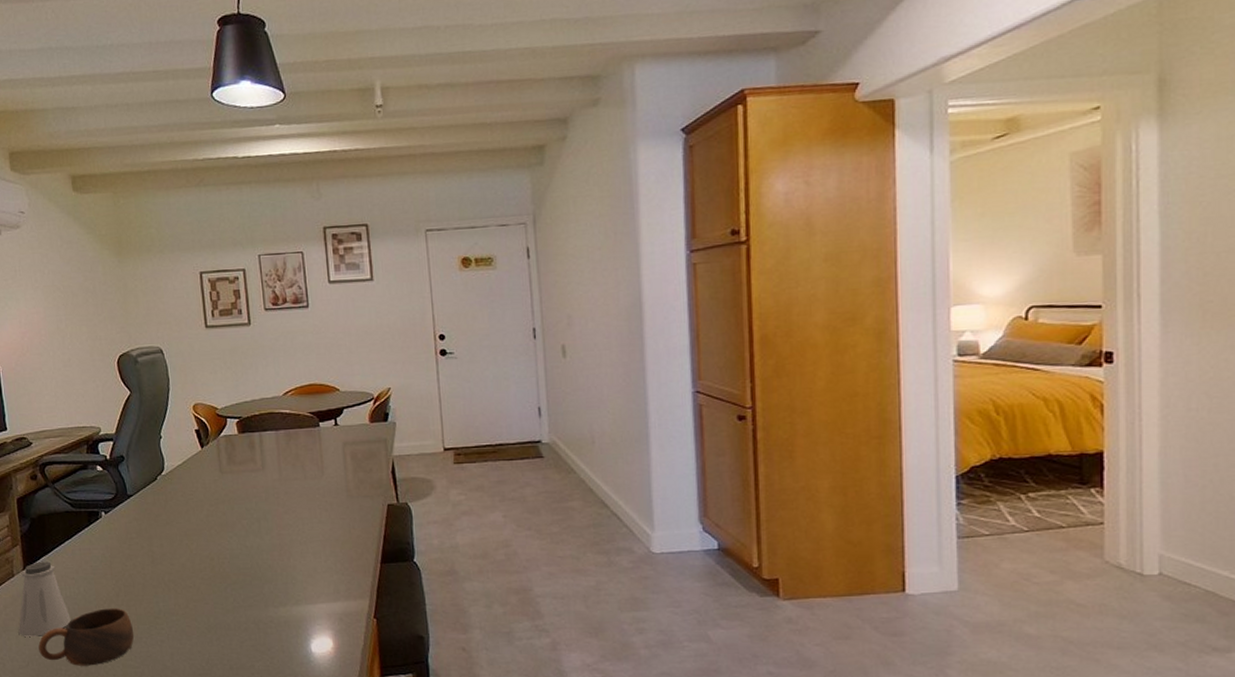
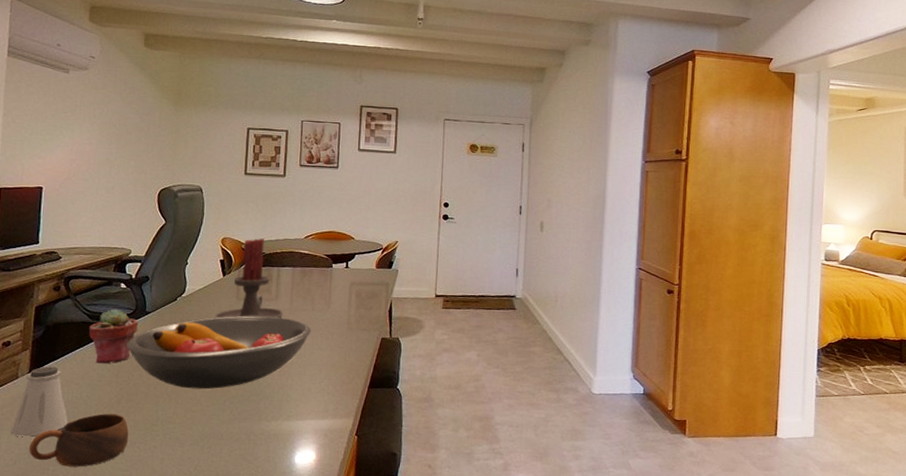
potted succulent: none [73,494,122,555] -> present [88,308,138,364]
fruit bowl: none [114,489,308,577] -> present [126,315,312,389]
candle holder: none [199,401,273,497] -> present [214,238,283,319]

